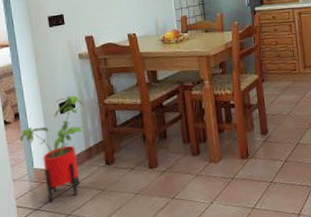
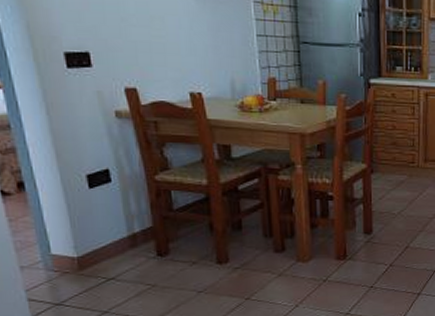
house plant: present [19,95,85,203] -> none [26,165,126,298]

